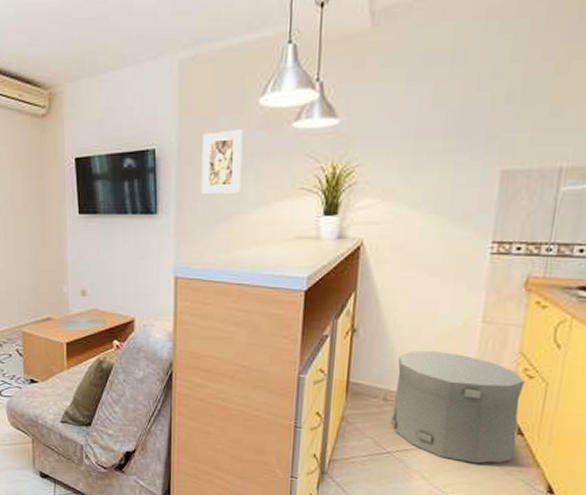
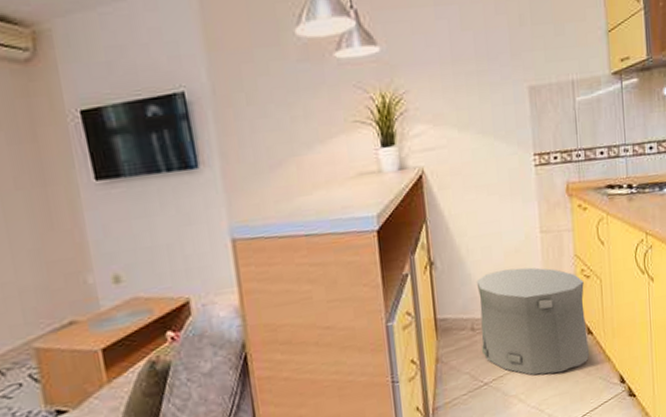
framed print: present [201,129,243,194] -> none [238,62,292,138]

